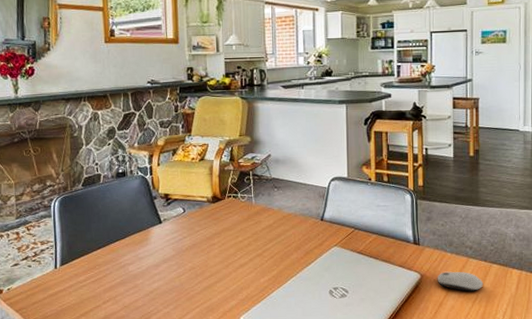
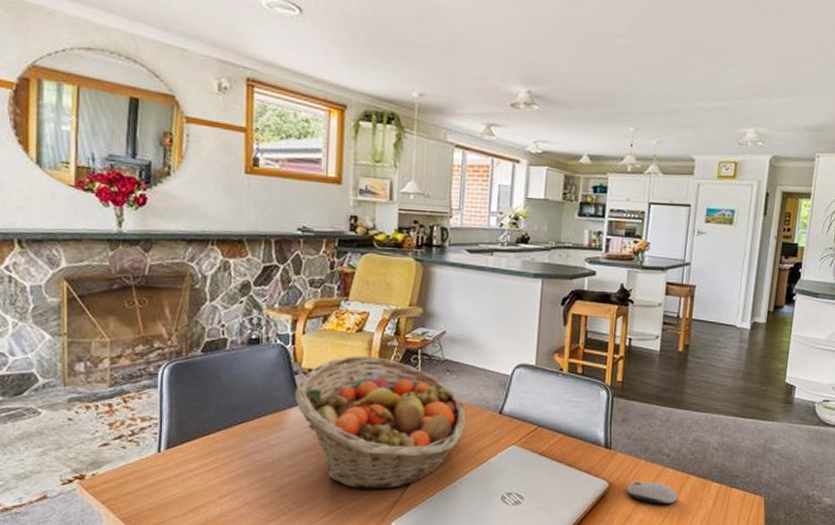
fruit basket: none [155,180,294,291] -> present [295,356,467,490]

